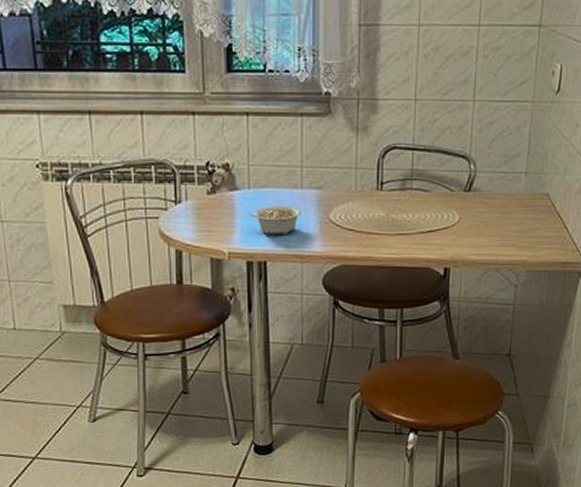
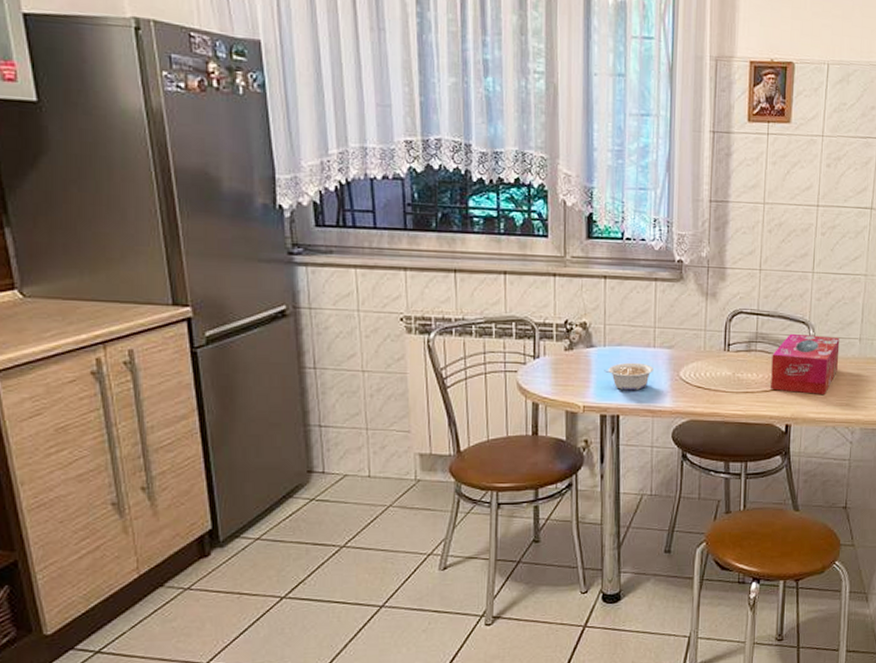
tissue box: none [428,169,504,235] -> present [771,333,840,394]

